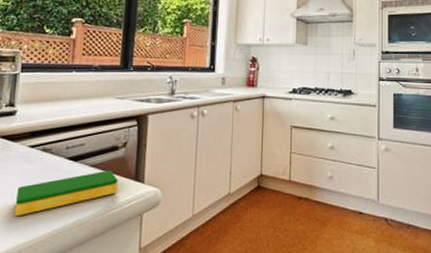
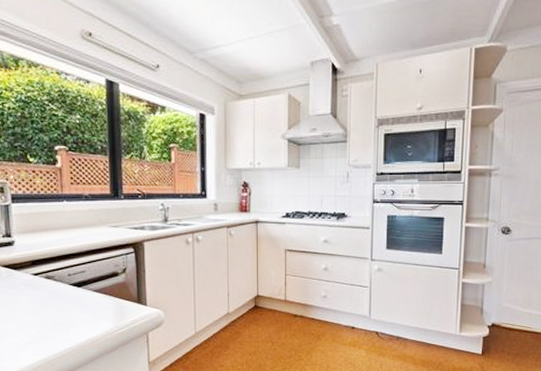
dish sponge: present [15,170,118,217] -> none [28,295,122,337]

